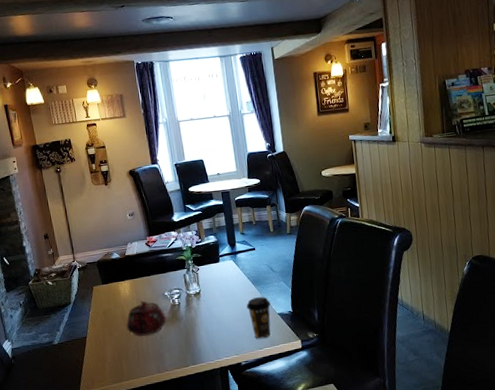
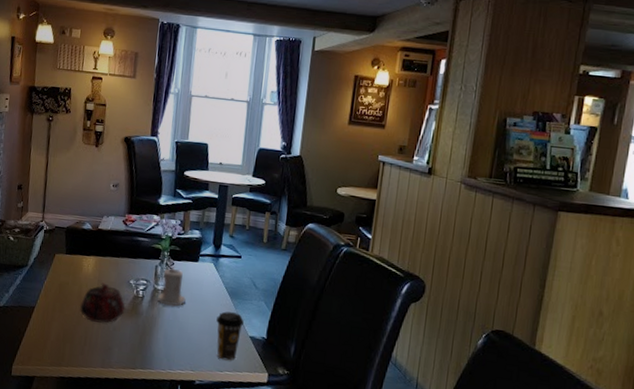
candle: none [191,272,217,306] -> present [156,266,186,307]

